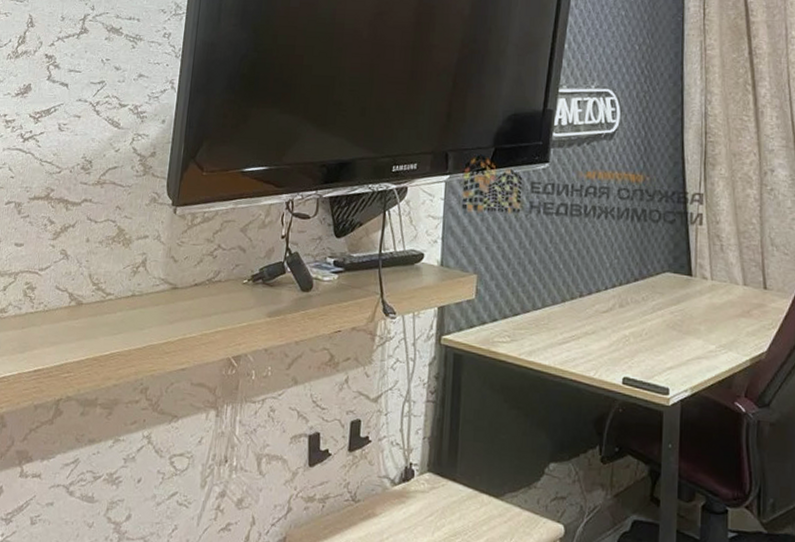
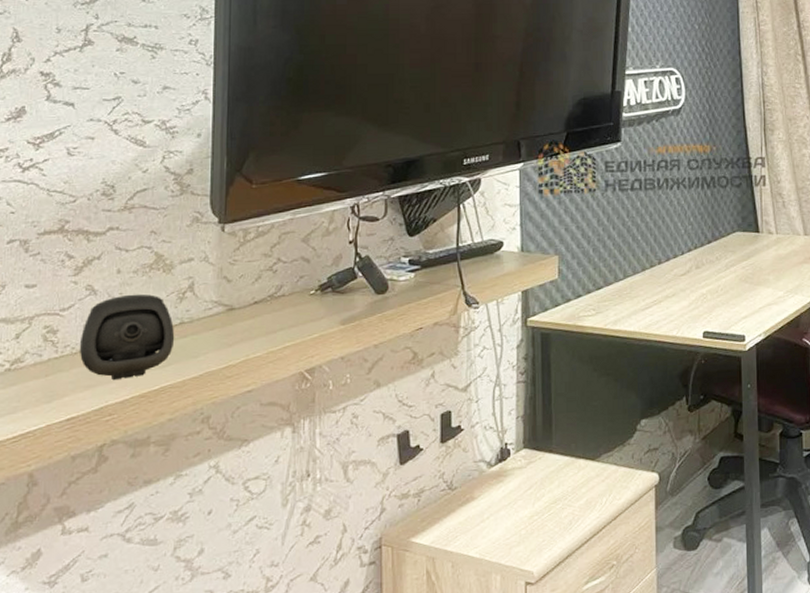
speaker: none [49,262,127,341] -> present [79,293,175,381]

